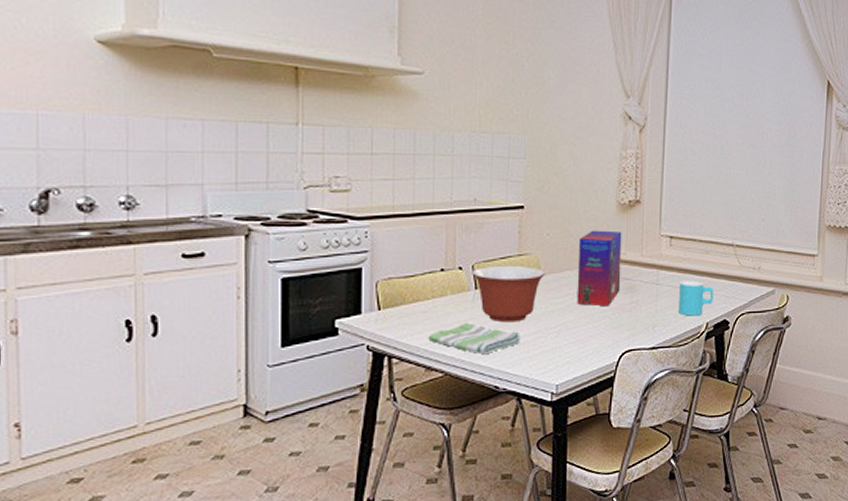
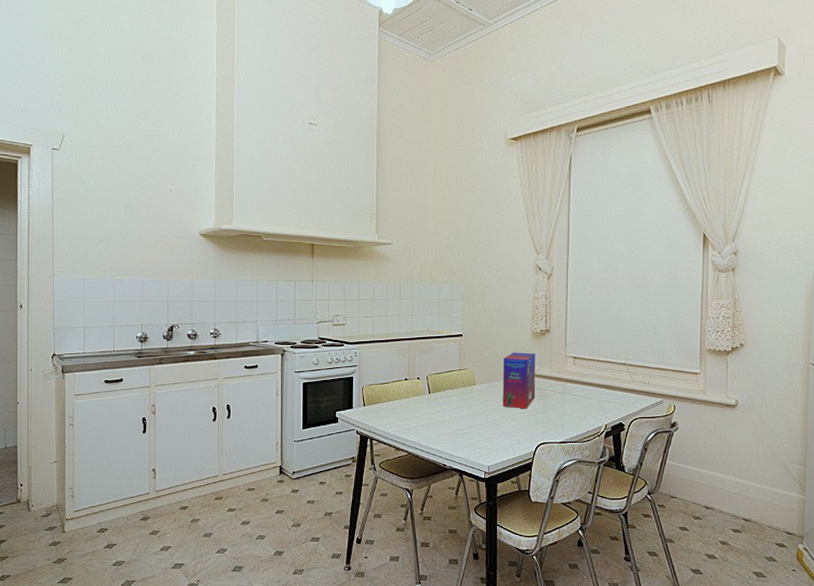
dish towel: present [428,322,520,355] -> none [397,417,461,441]
mixing bowl: present [472,265,546,323] -> none [426,377,479,418]
cup: present [679,280,714,316] -> none [582,391,610,419]

